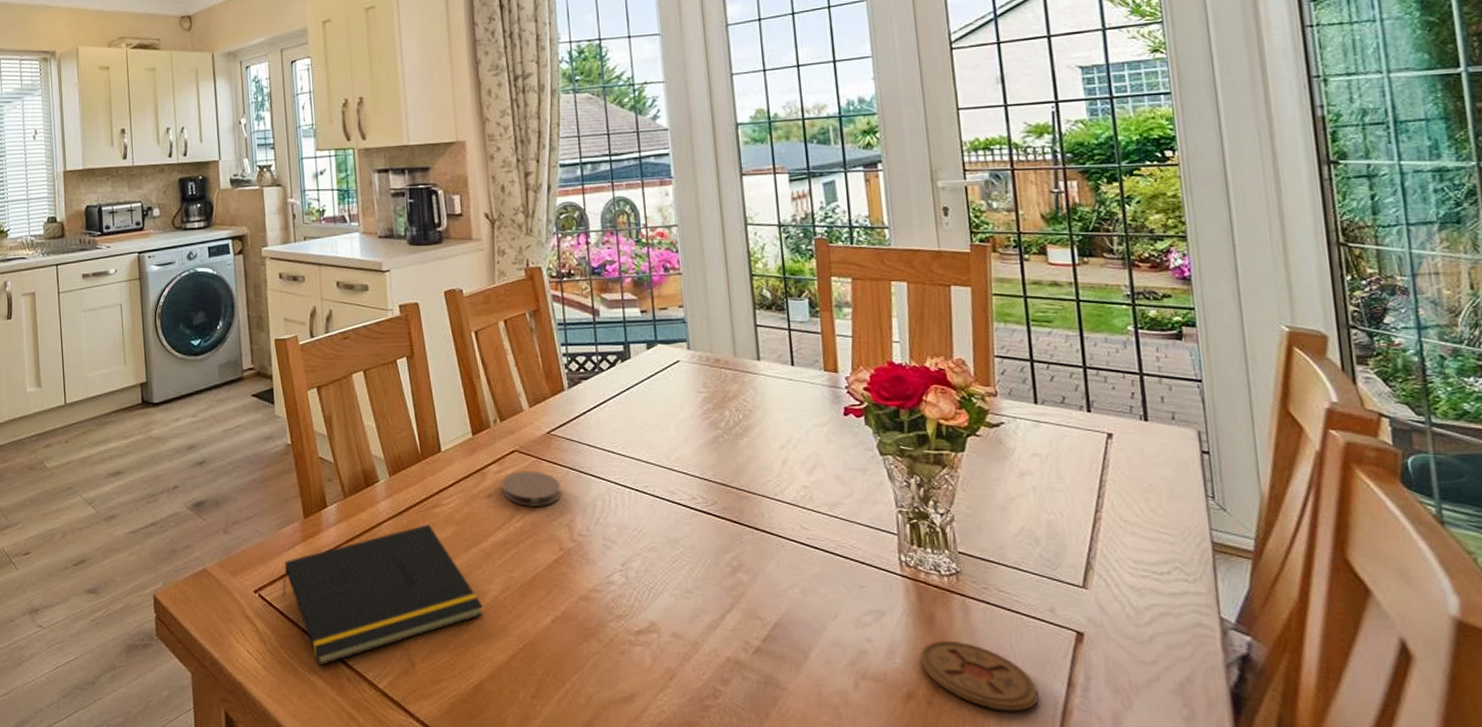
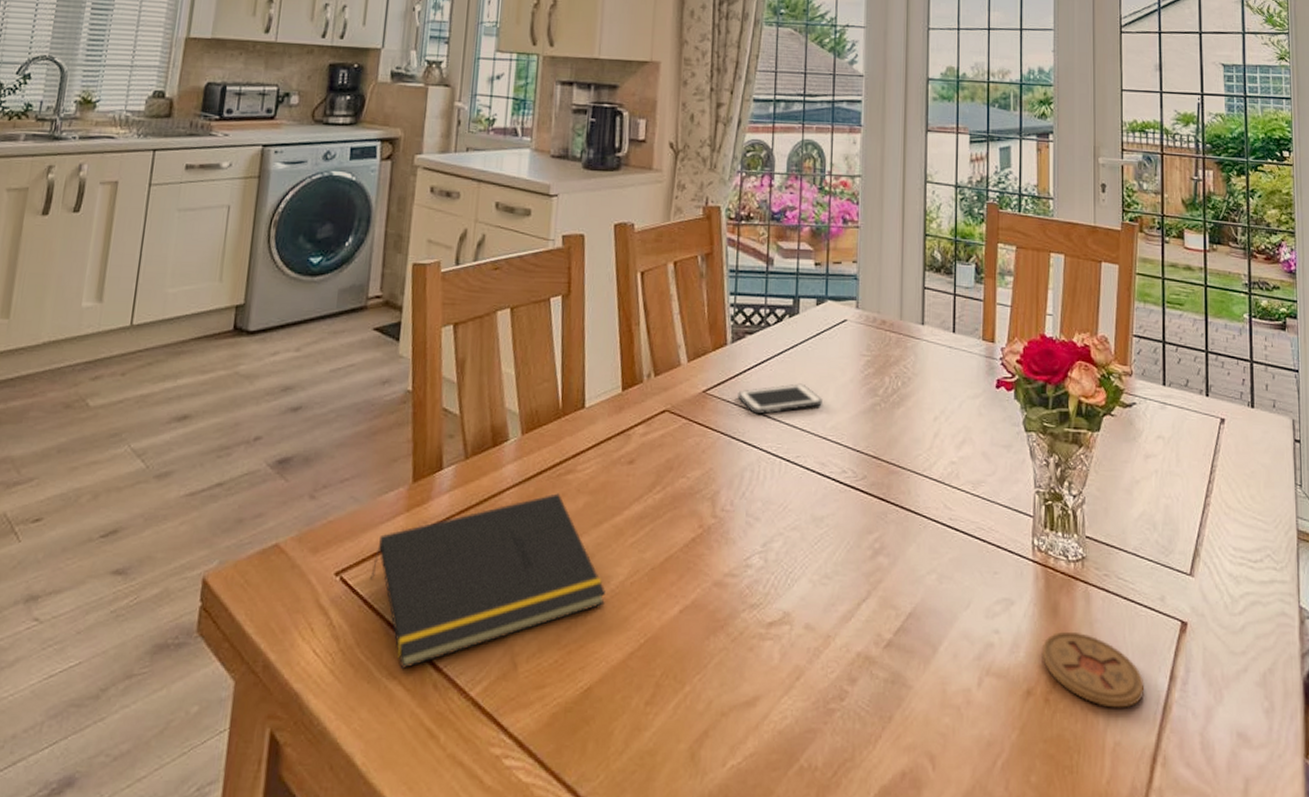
coaster: present [501,470,562,508] -> none [645,433,710,477]
cell phone: none [580,421,664,450] -> present [737,383,822,414]

